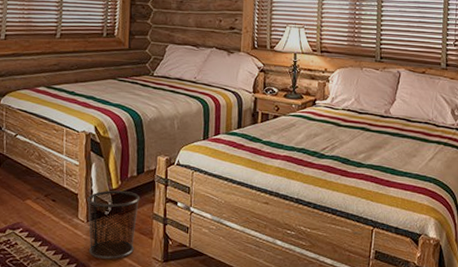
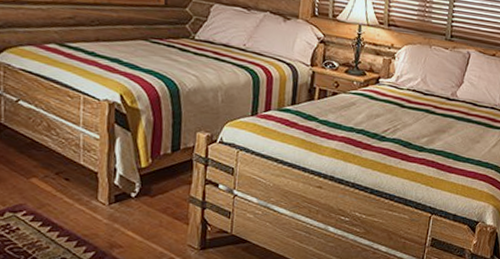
waste bin: present [87,190,141,259] -> none [109,169,175,247]

